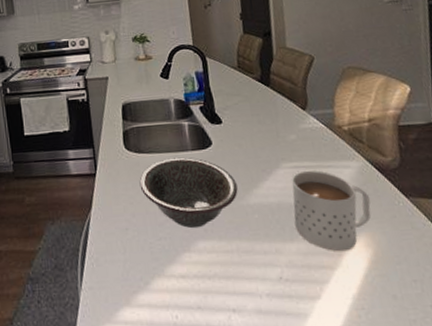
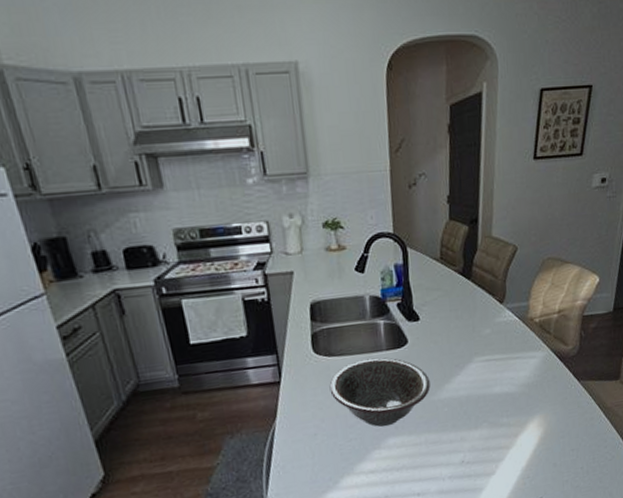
mug: present [291,171,371,252] -> none [480,362,548,434]

